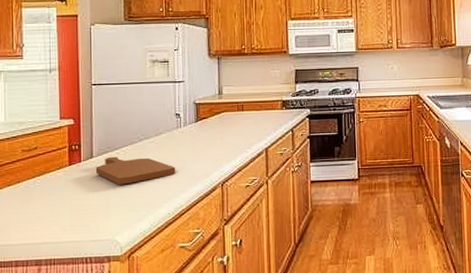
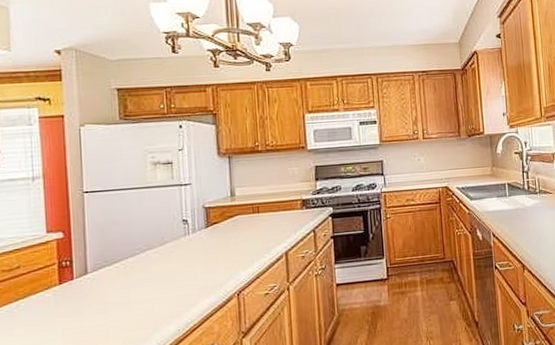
cutting board: present [95,156,176,185] -> none [91,270,185,303]

